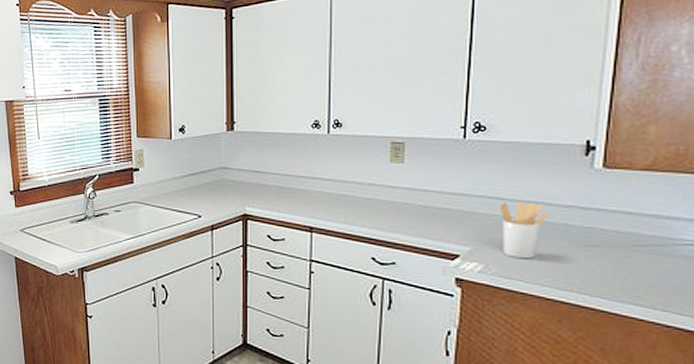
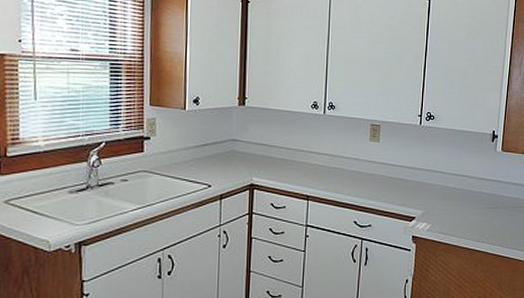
utensil holder: present [499,202,548,259] -> none [441,175,470,219]

